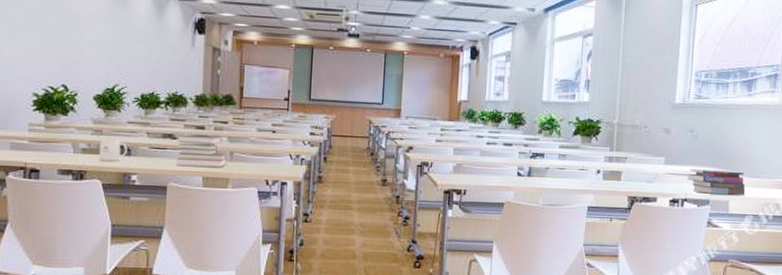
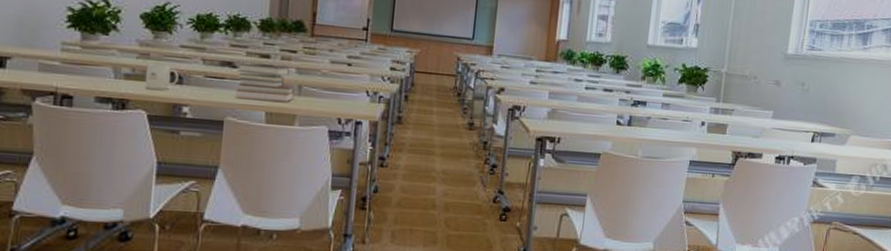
books: present [687,169,746,195] -> none [794,125,854,155]

